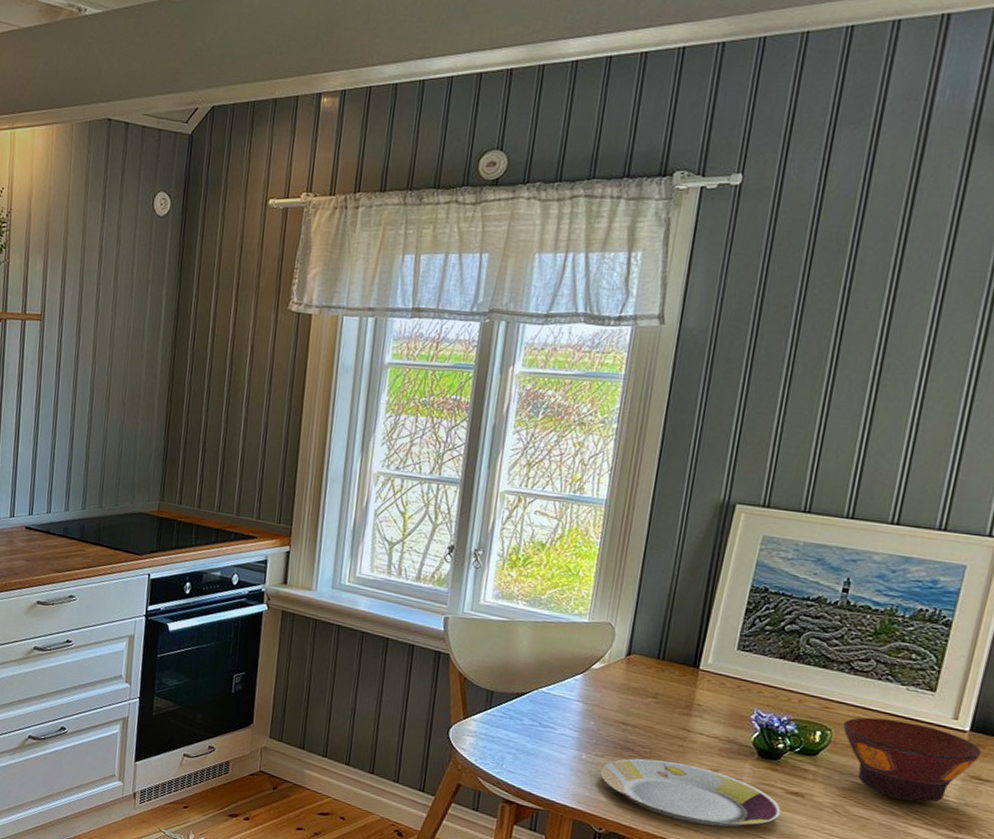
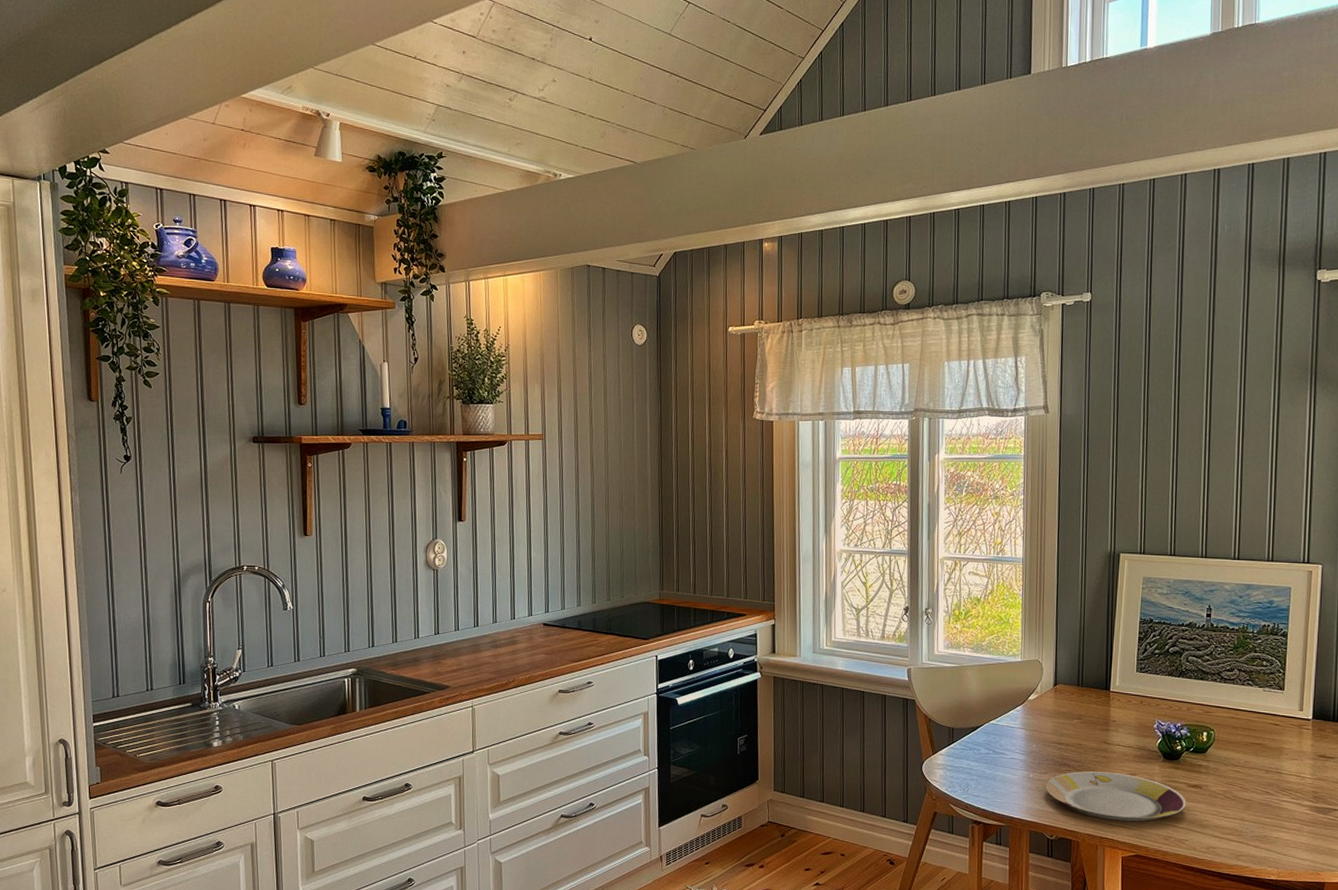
bowl: present [843,717,981,803] -> none [1222,716,1323,781]

